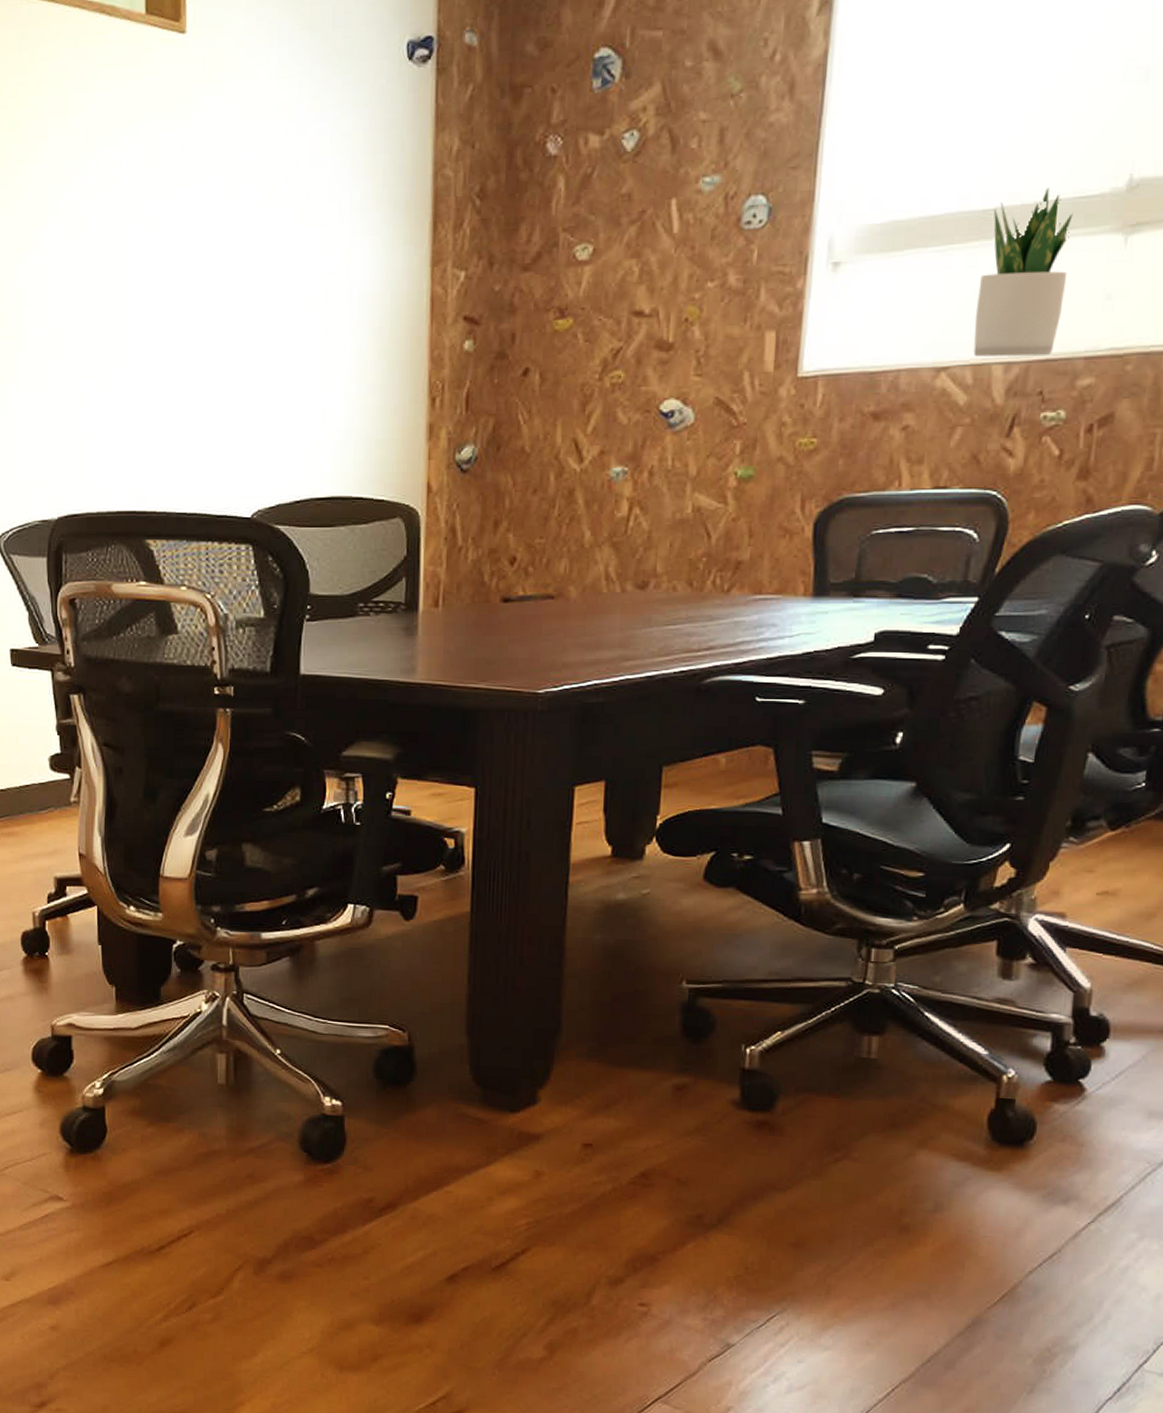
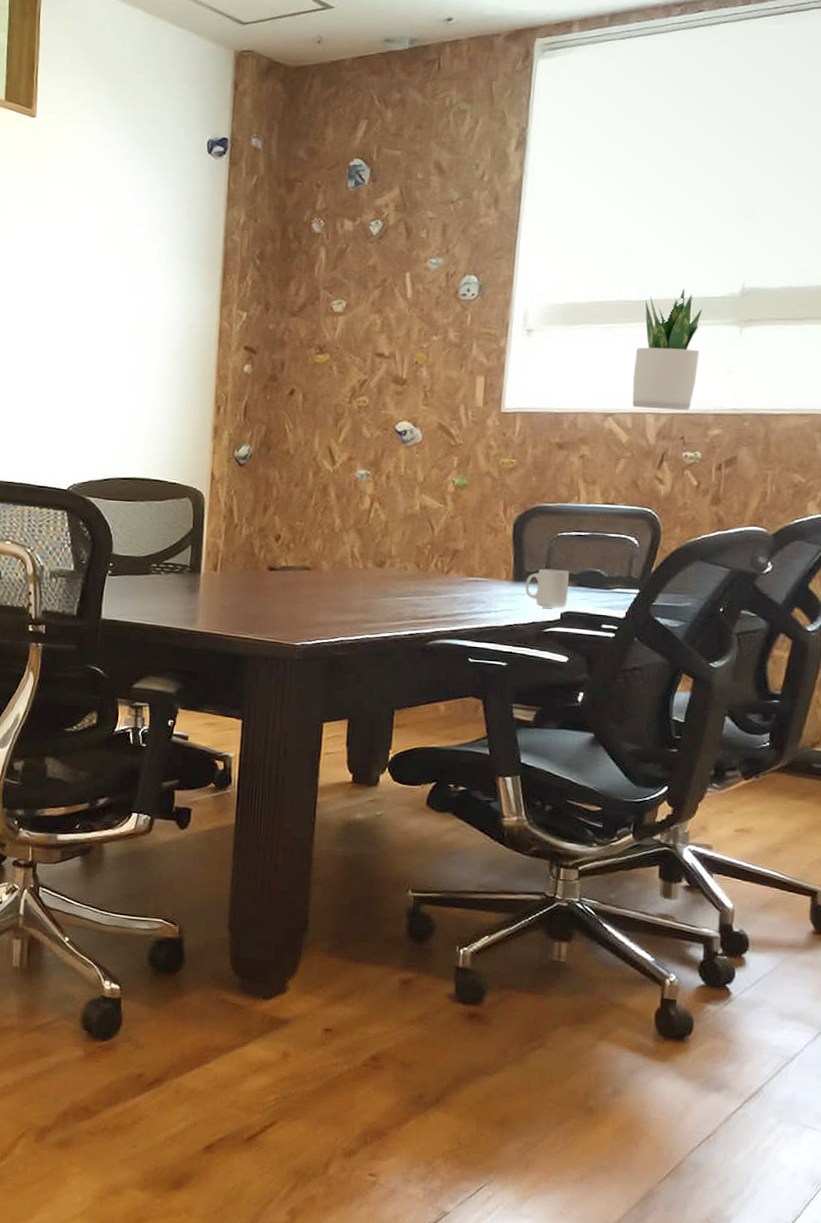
cup: none [829,578,886,628] -> present [525,568,569,609]

